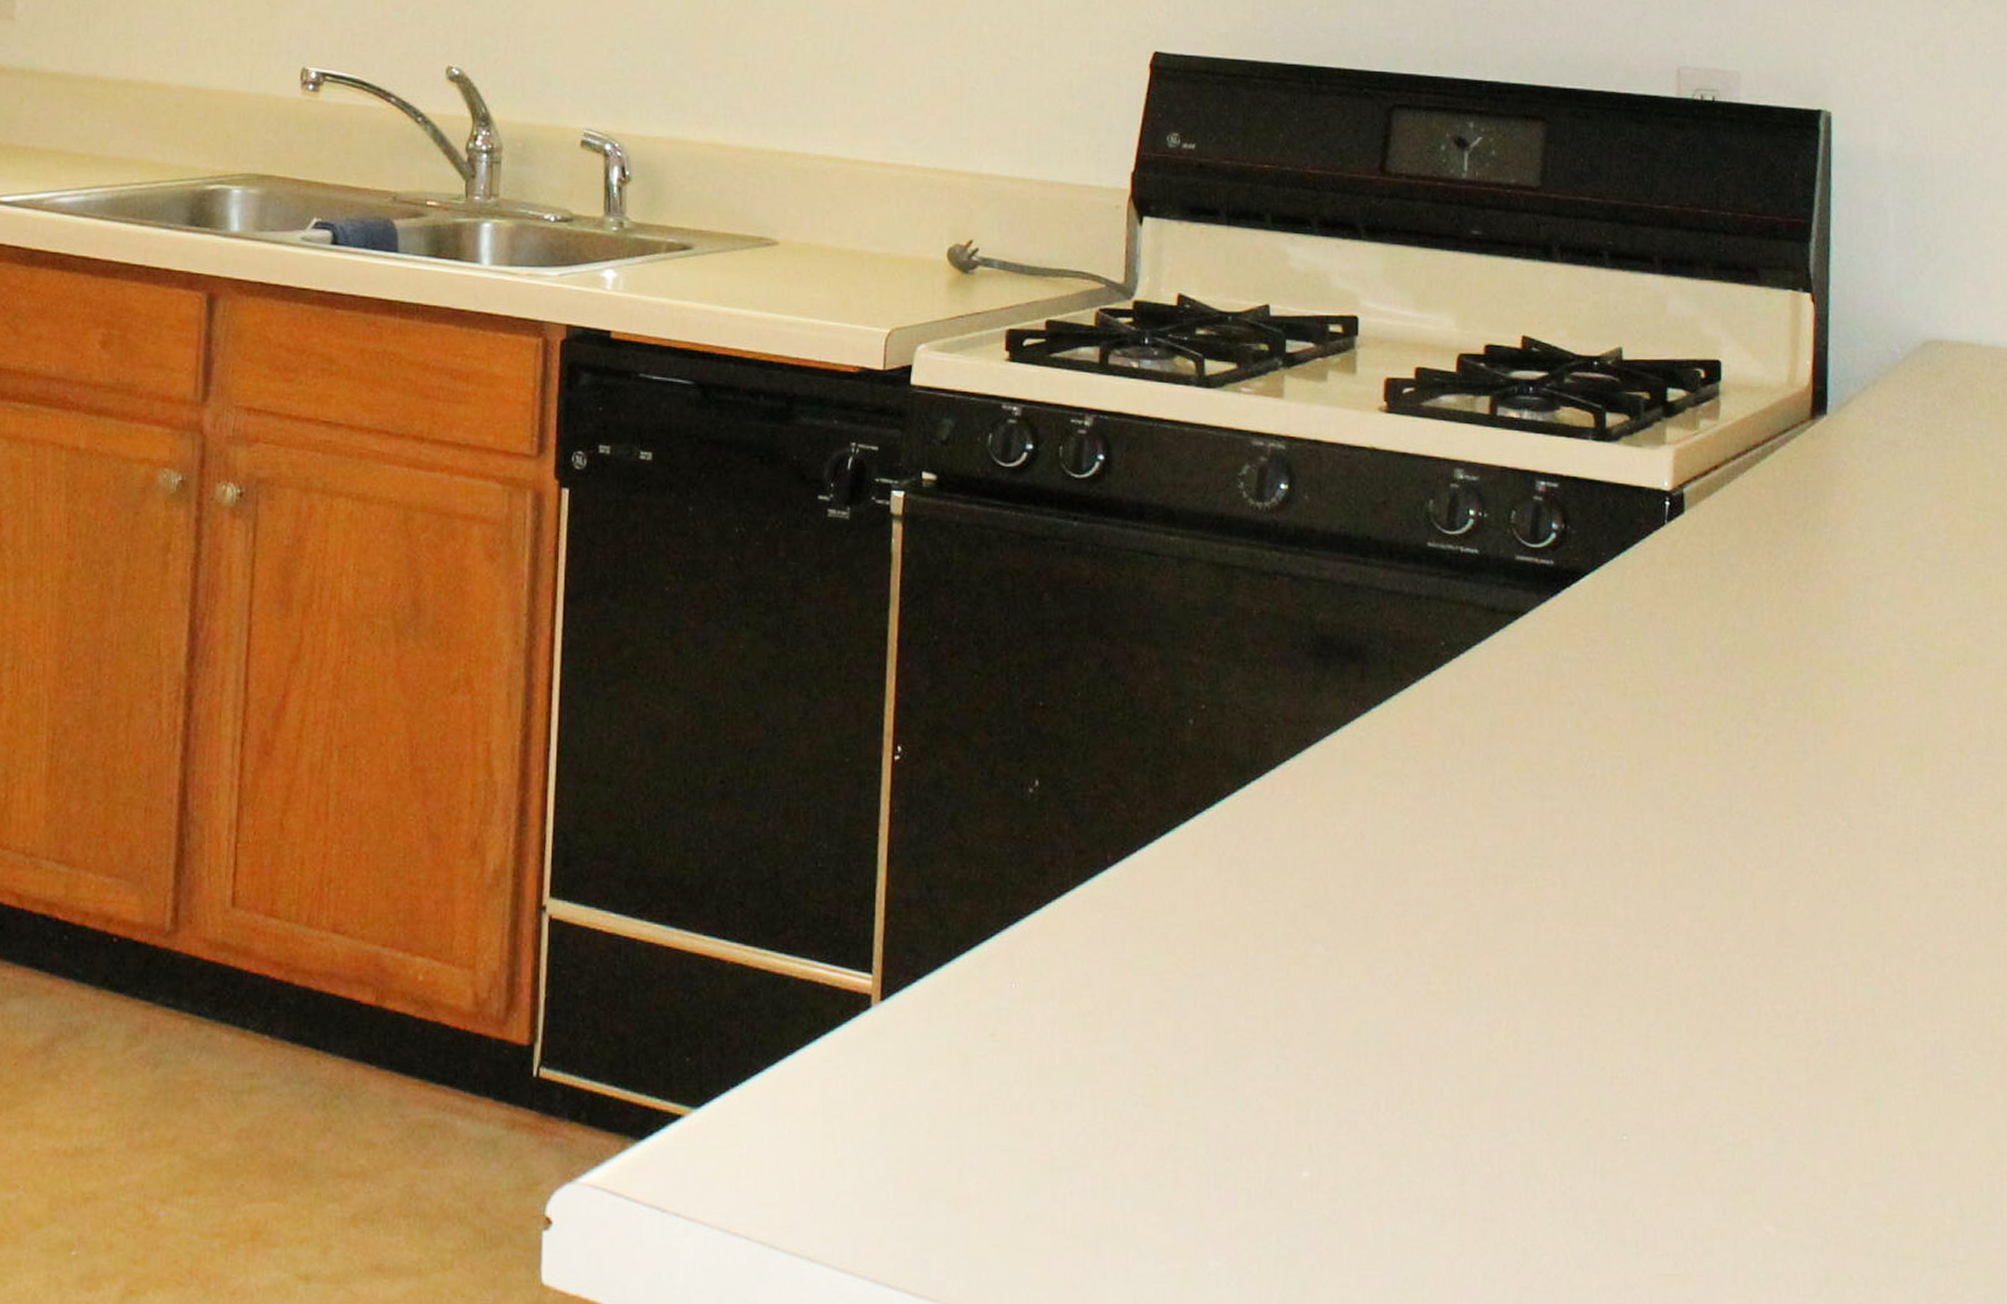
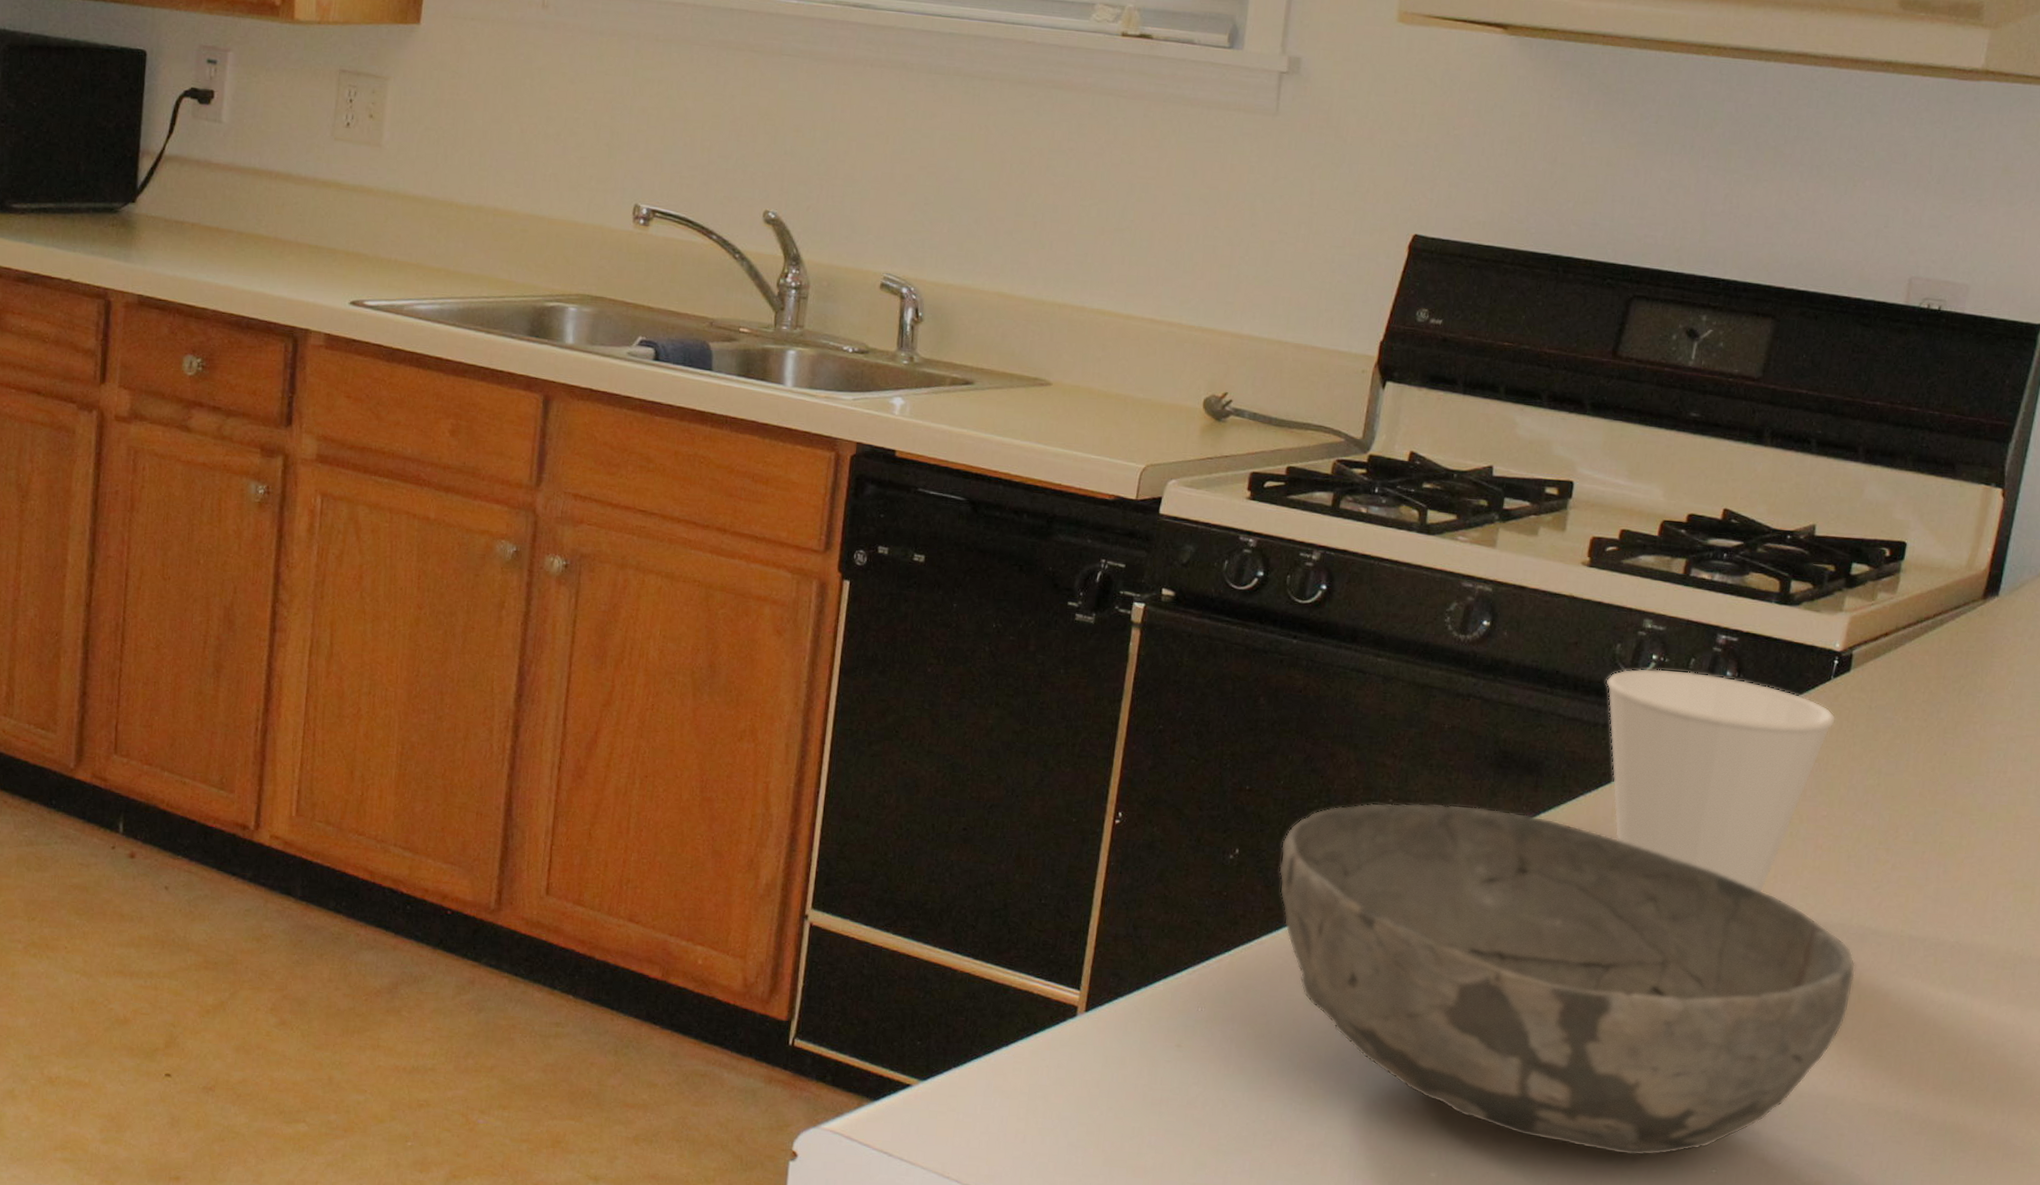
bowl: none [1087,705,1745,1127] -> present [1279,803,1856,1156]
cup: none [1423,526,1678,783] -> present [1606,668,1836,892]

